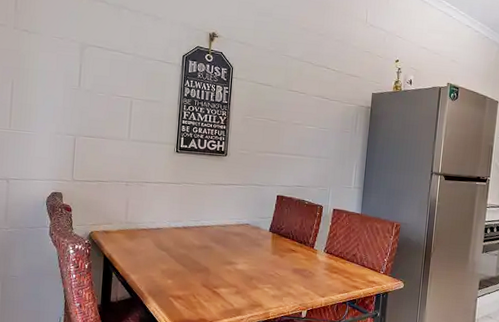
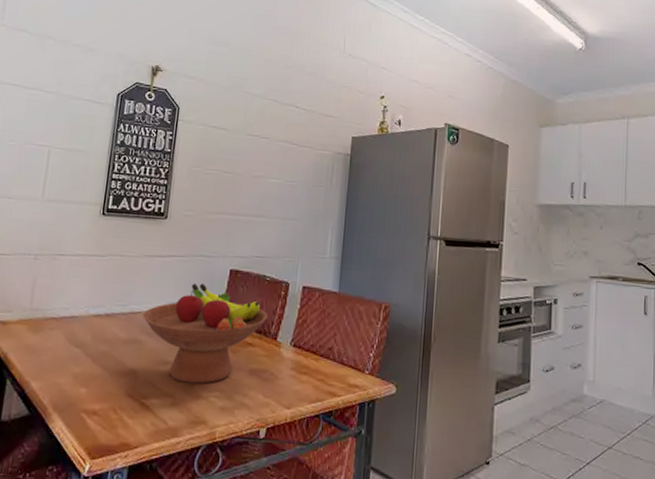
fruit bowl: none [211,205,307,279] -> present [143,283,268,384]

